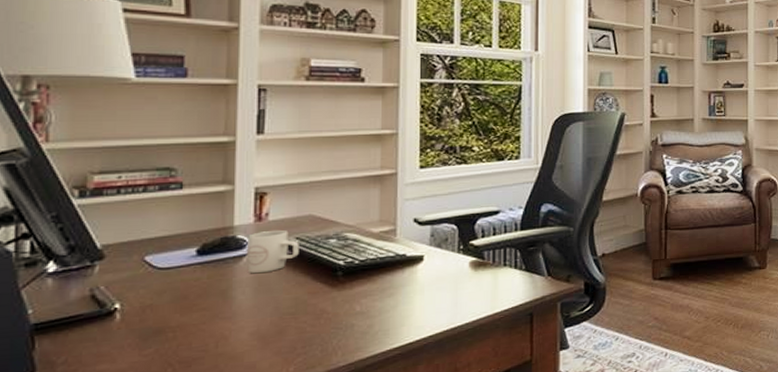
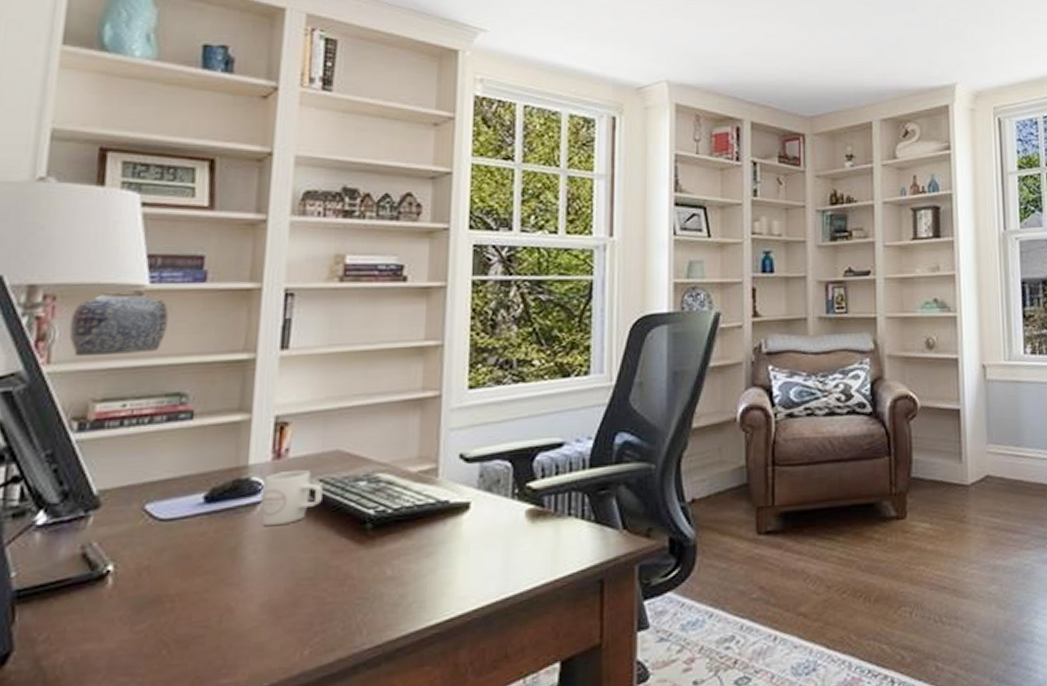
decorative jar: none [64,83,155,137] -> present [68,291,169,357]

